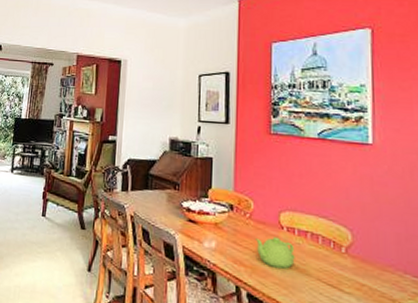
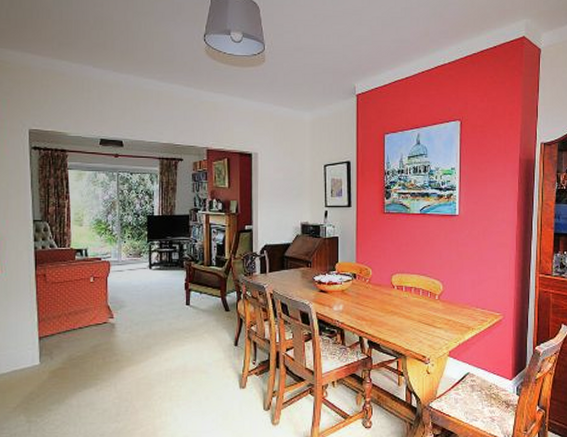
teapot: present [256,236,295,269] -> none [374,294,403,318]

